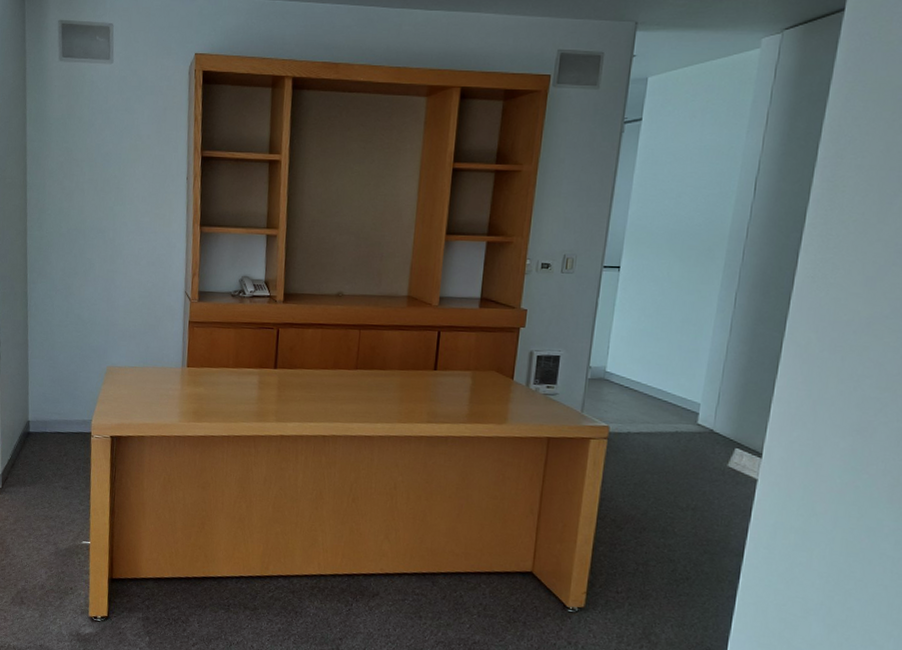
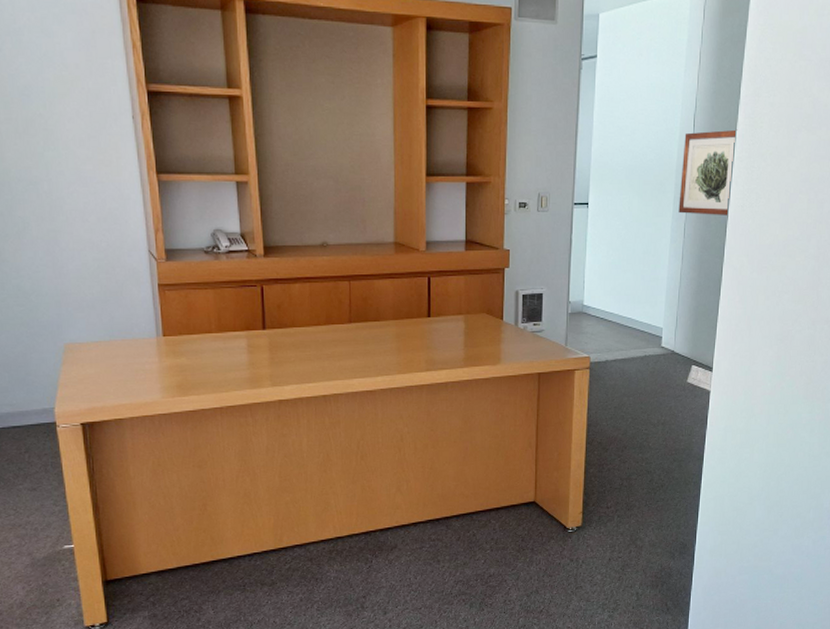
wall art: none [729,193,812,286] -> present [678,129,738,215]

